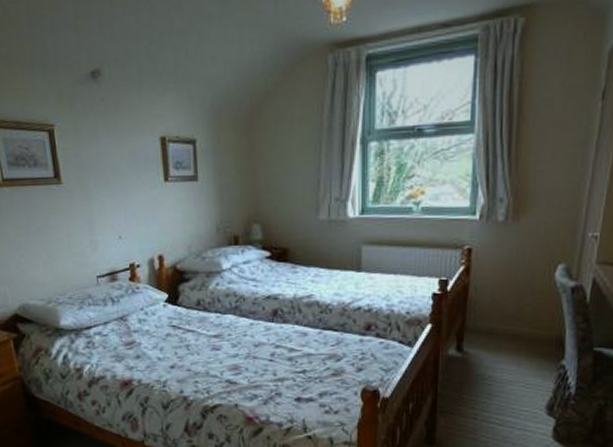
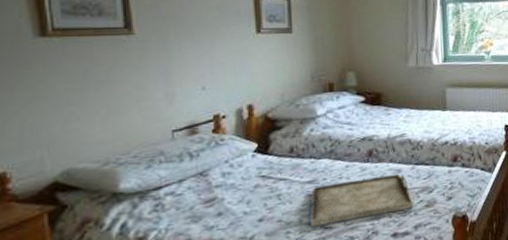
serving tray: none [216,337,319,379] -> present [310,173,413,227]

